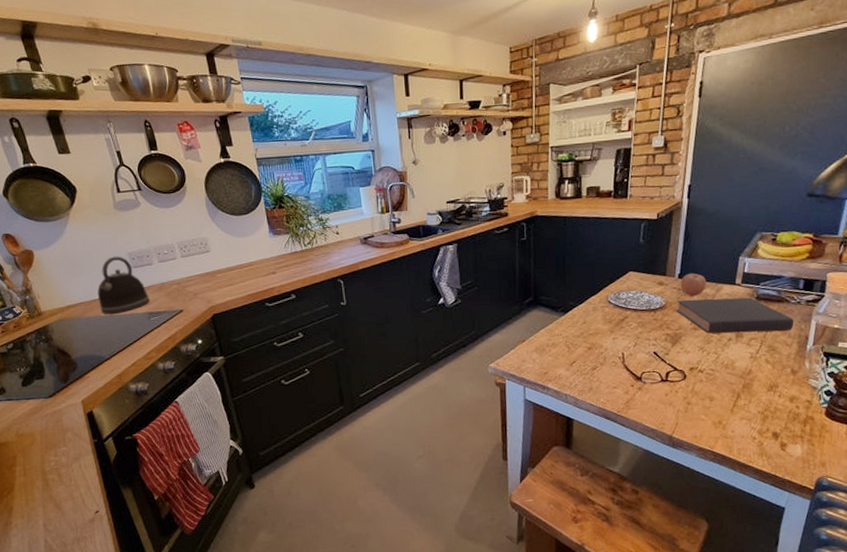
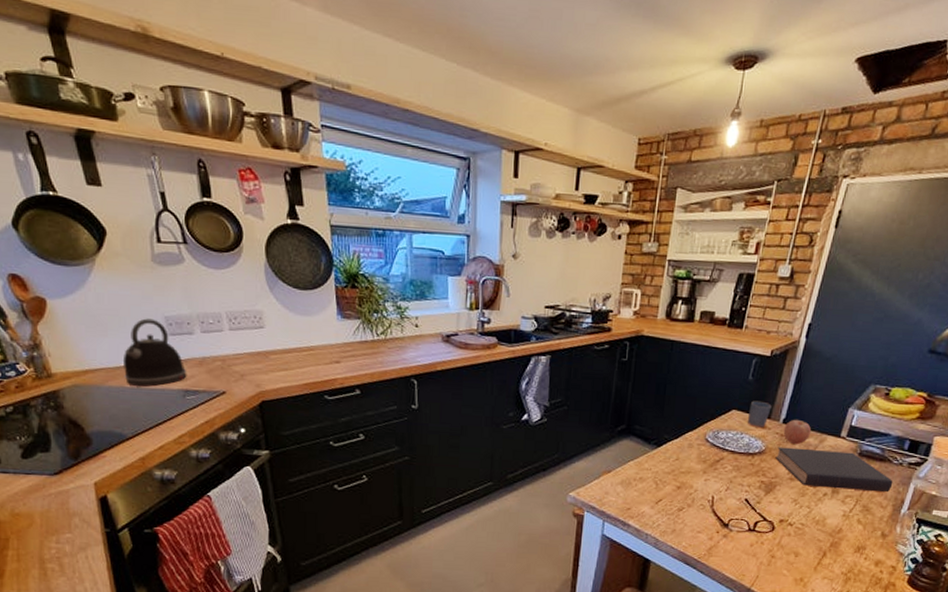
mug: none [644,260,666,285] -> present [747,400,772,428]

